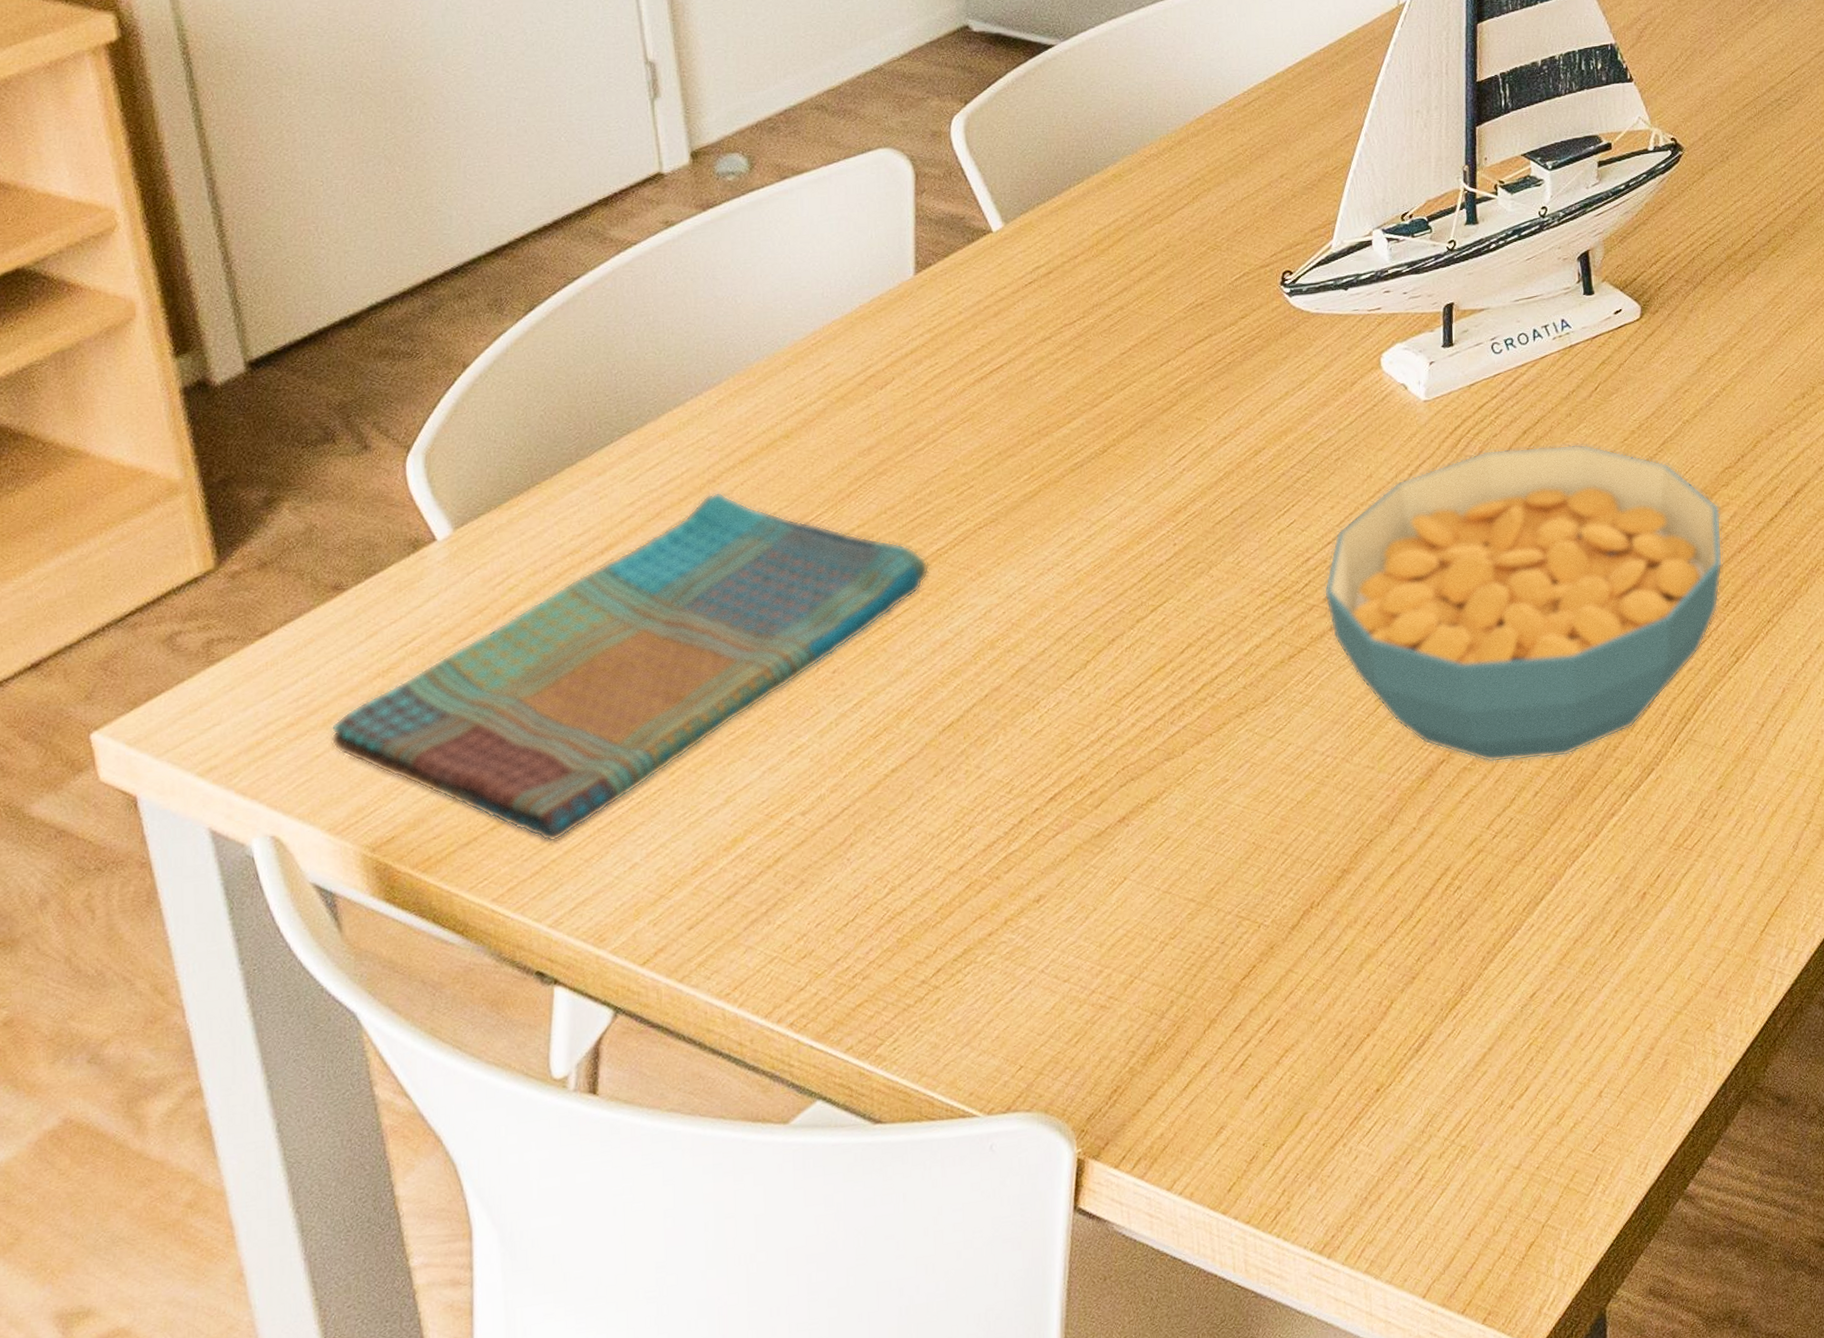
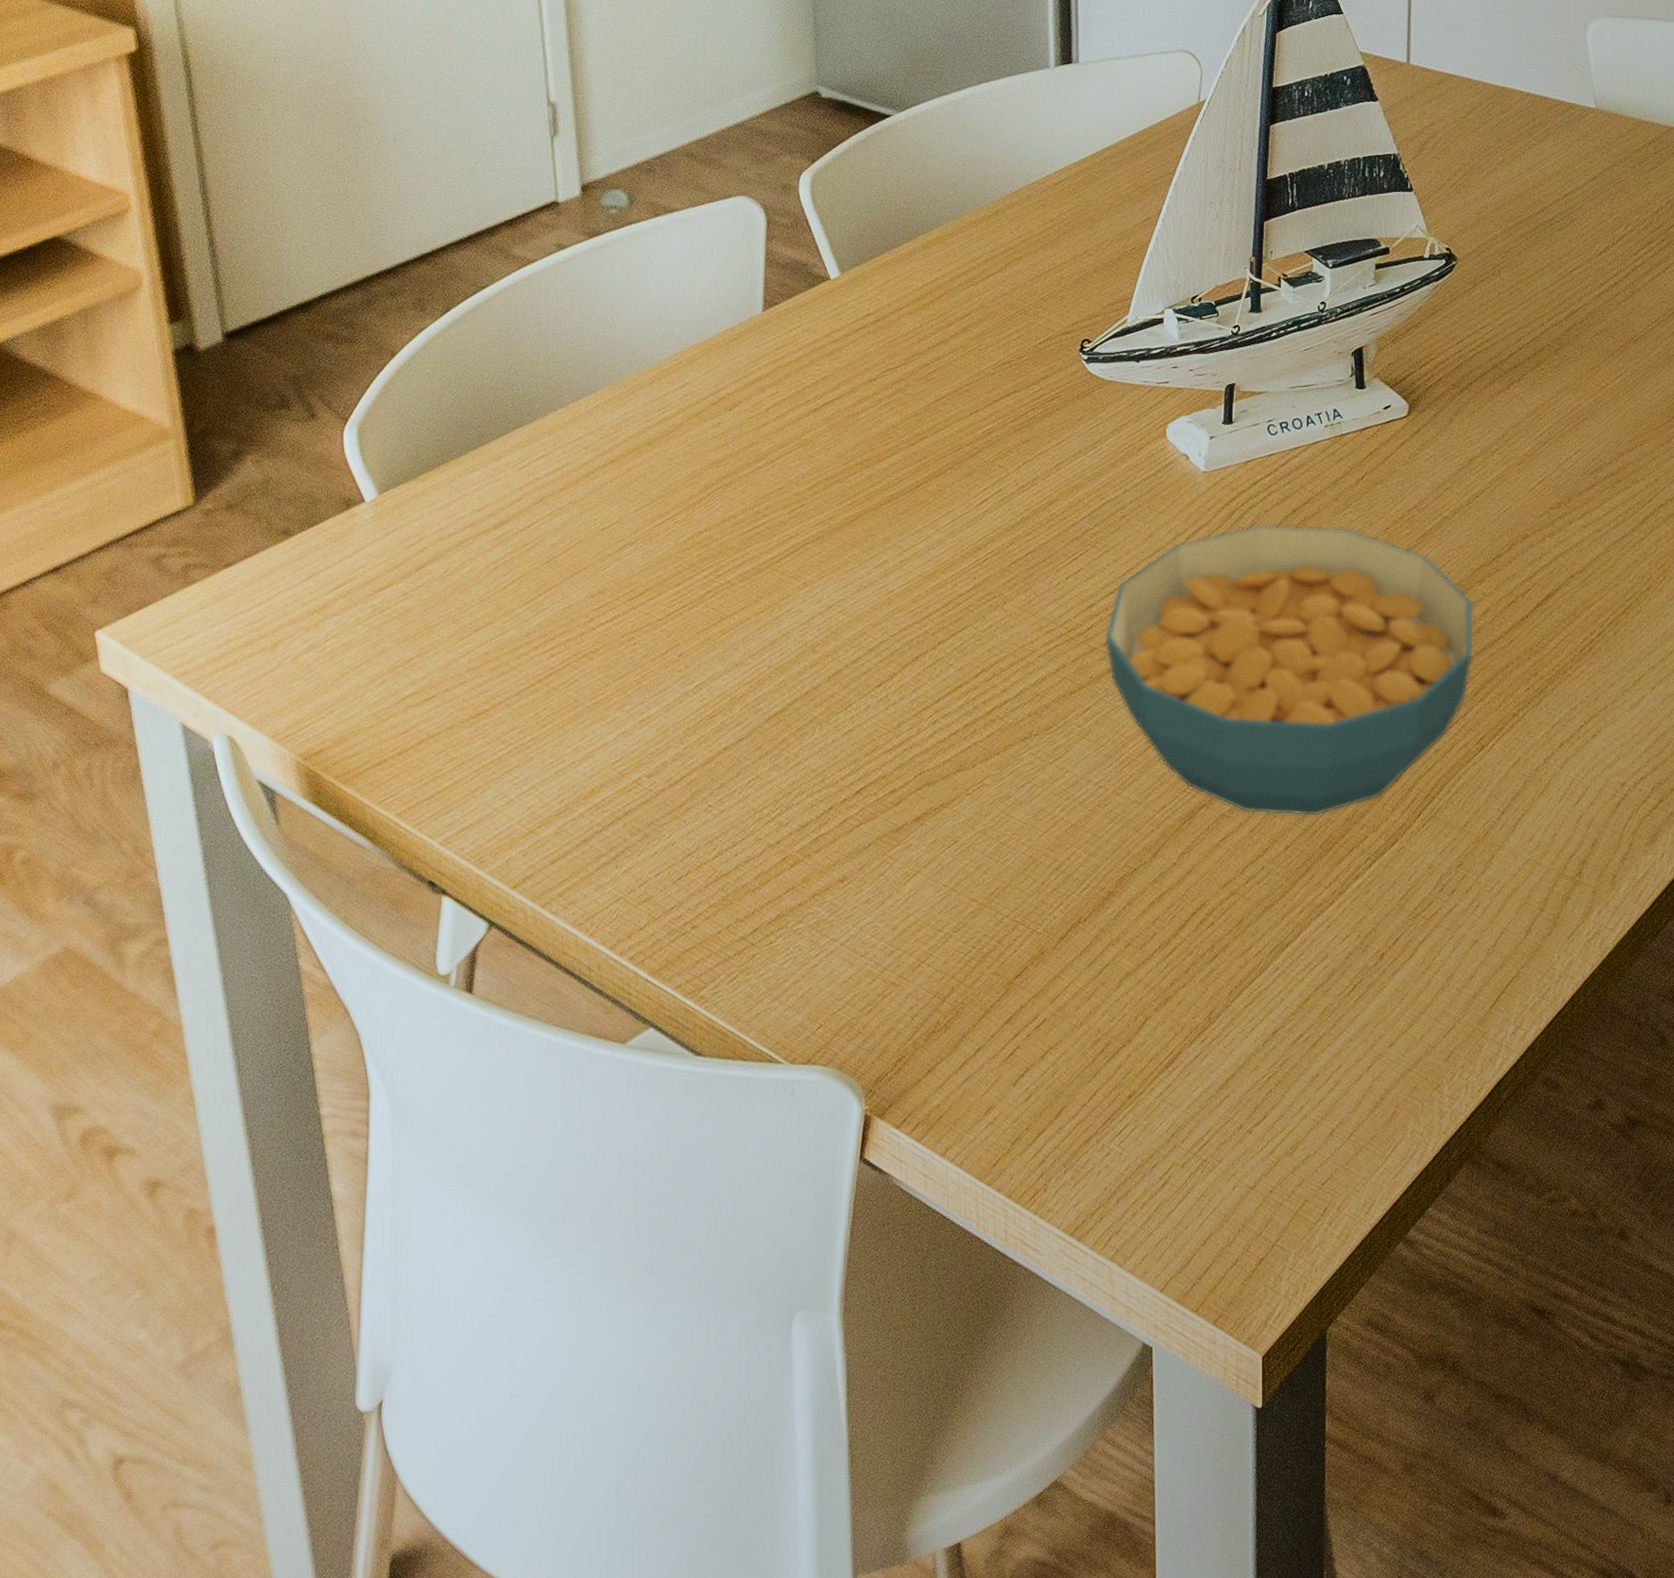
dish towel: present [330,491,930,842] -> none [276,486,764,771]

